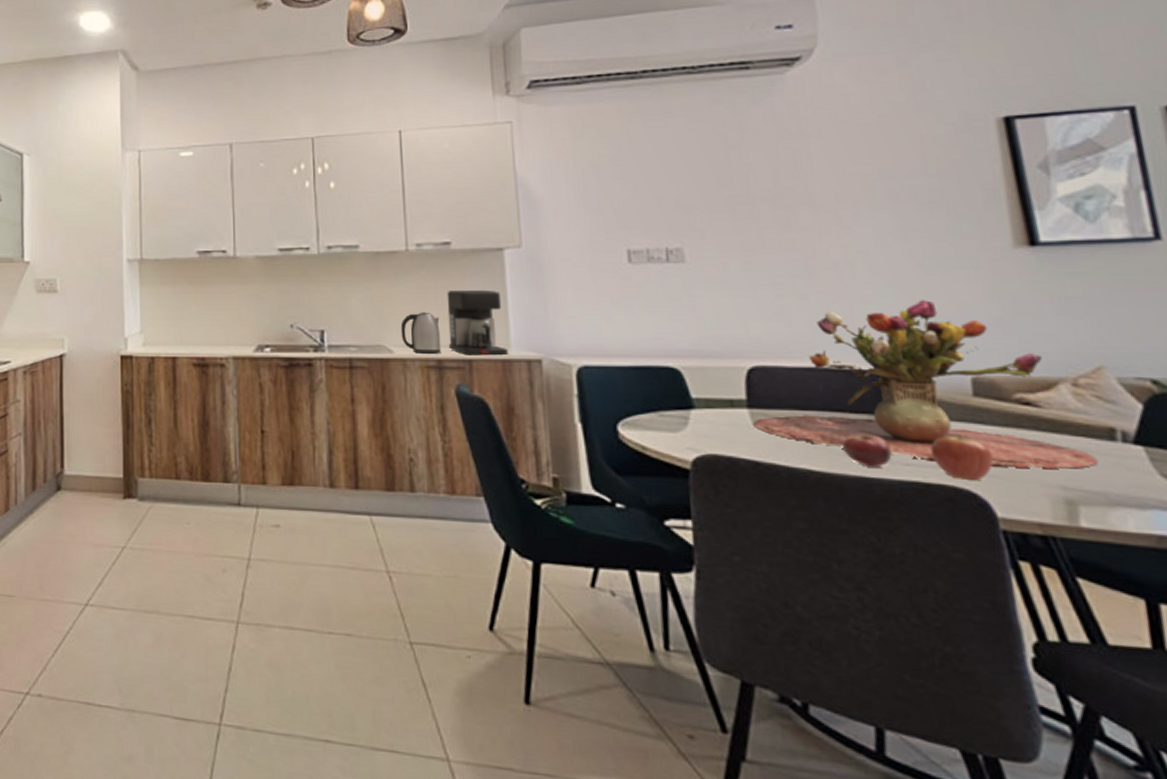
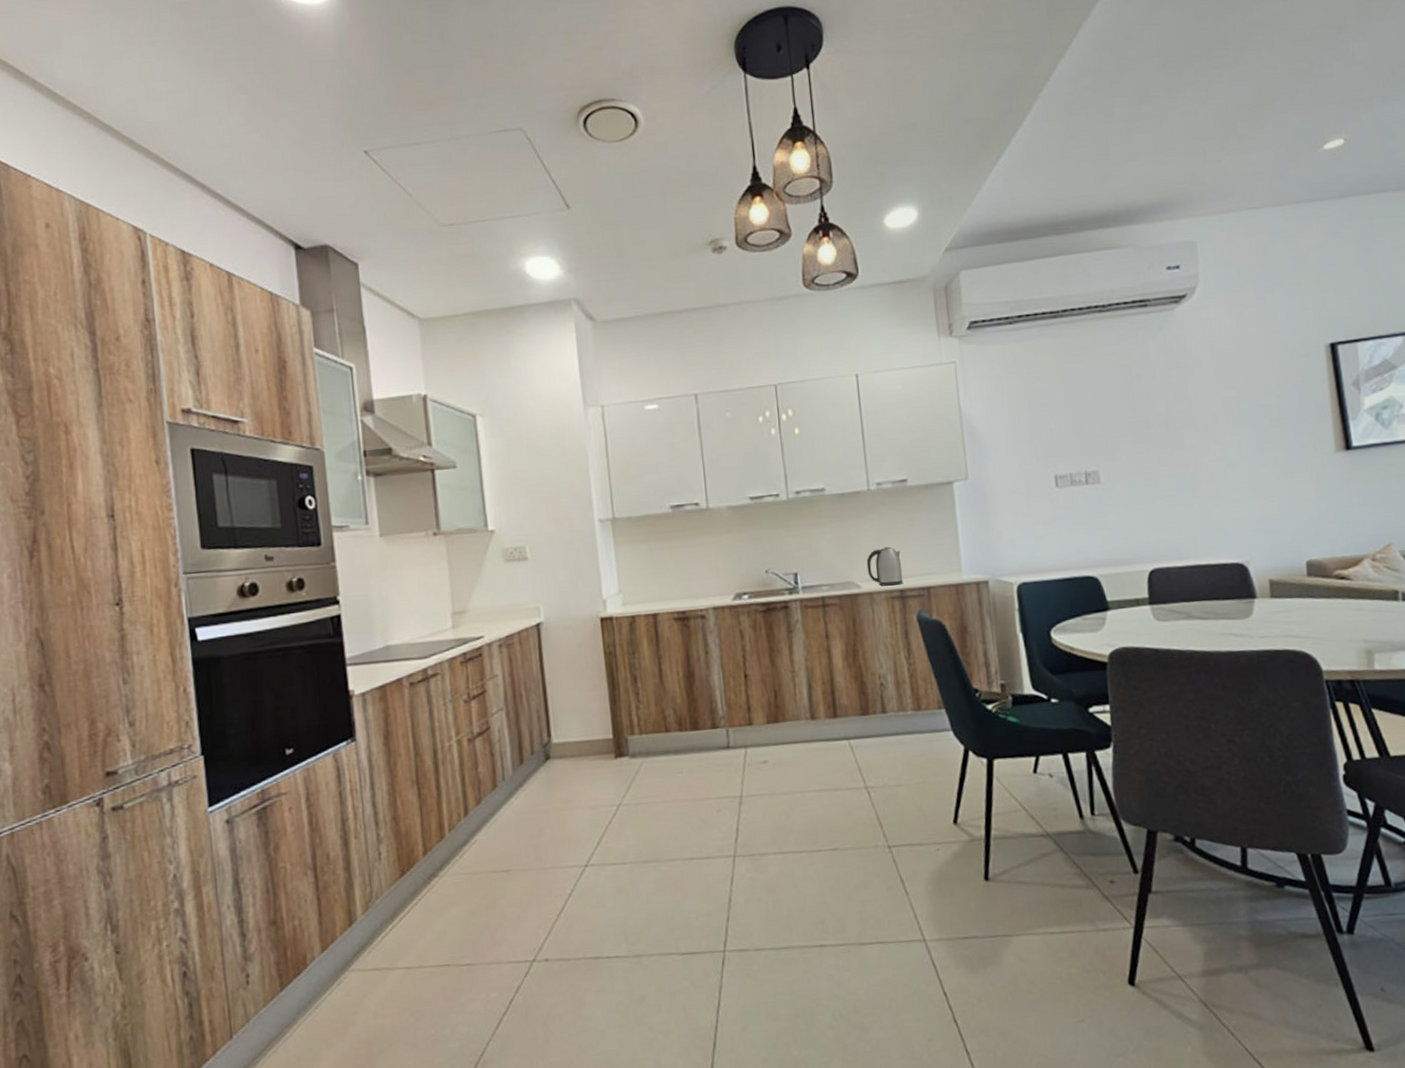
coffee maker: present [447,289,508,356] -> none [905,521,960,584]
flower arrangement: present [753,300,1099,469] -> none [1154,501,1387,632]
fruit: present [842,434,892,467] -> none [1218,615,1252,642]
fruit: present [930,434,994,481] -> none [1278,607,1320,644]

